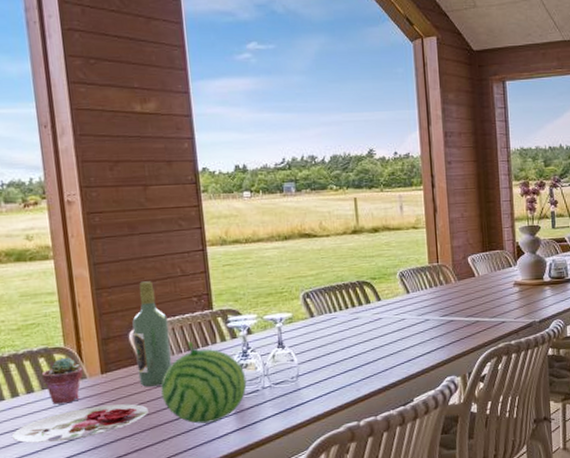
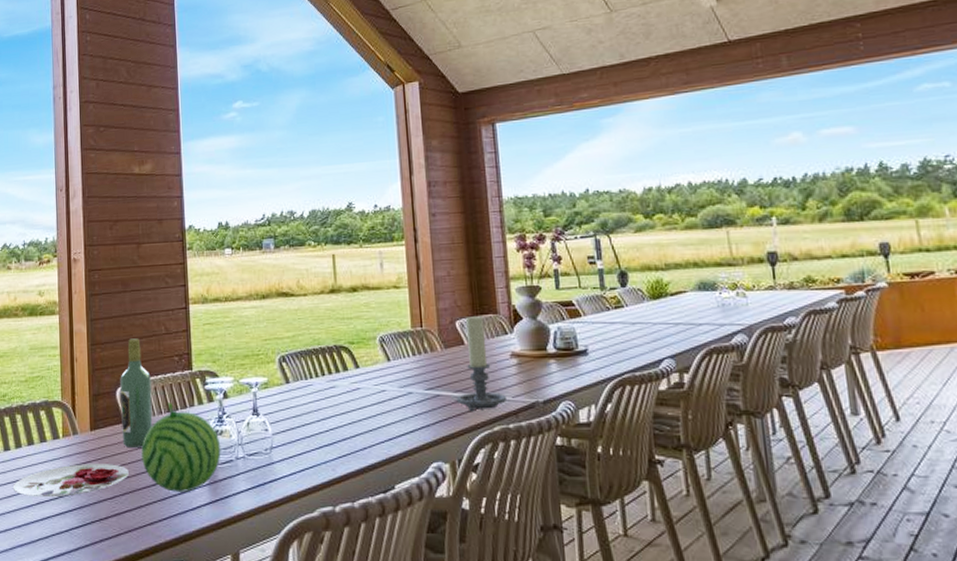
potted succulent: present [41,357,84,404] -> none [41,411,76,458]
candle holder: none [467,251,510,332] -> present [456,315,508,411]

